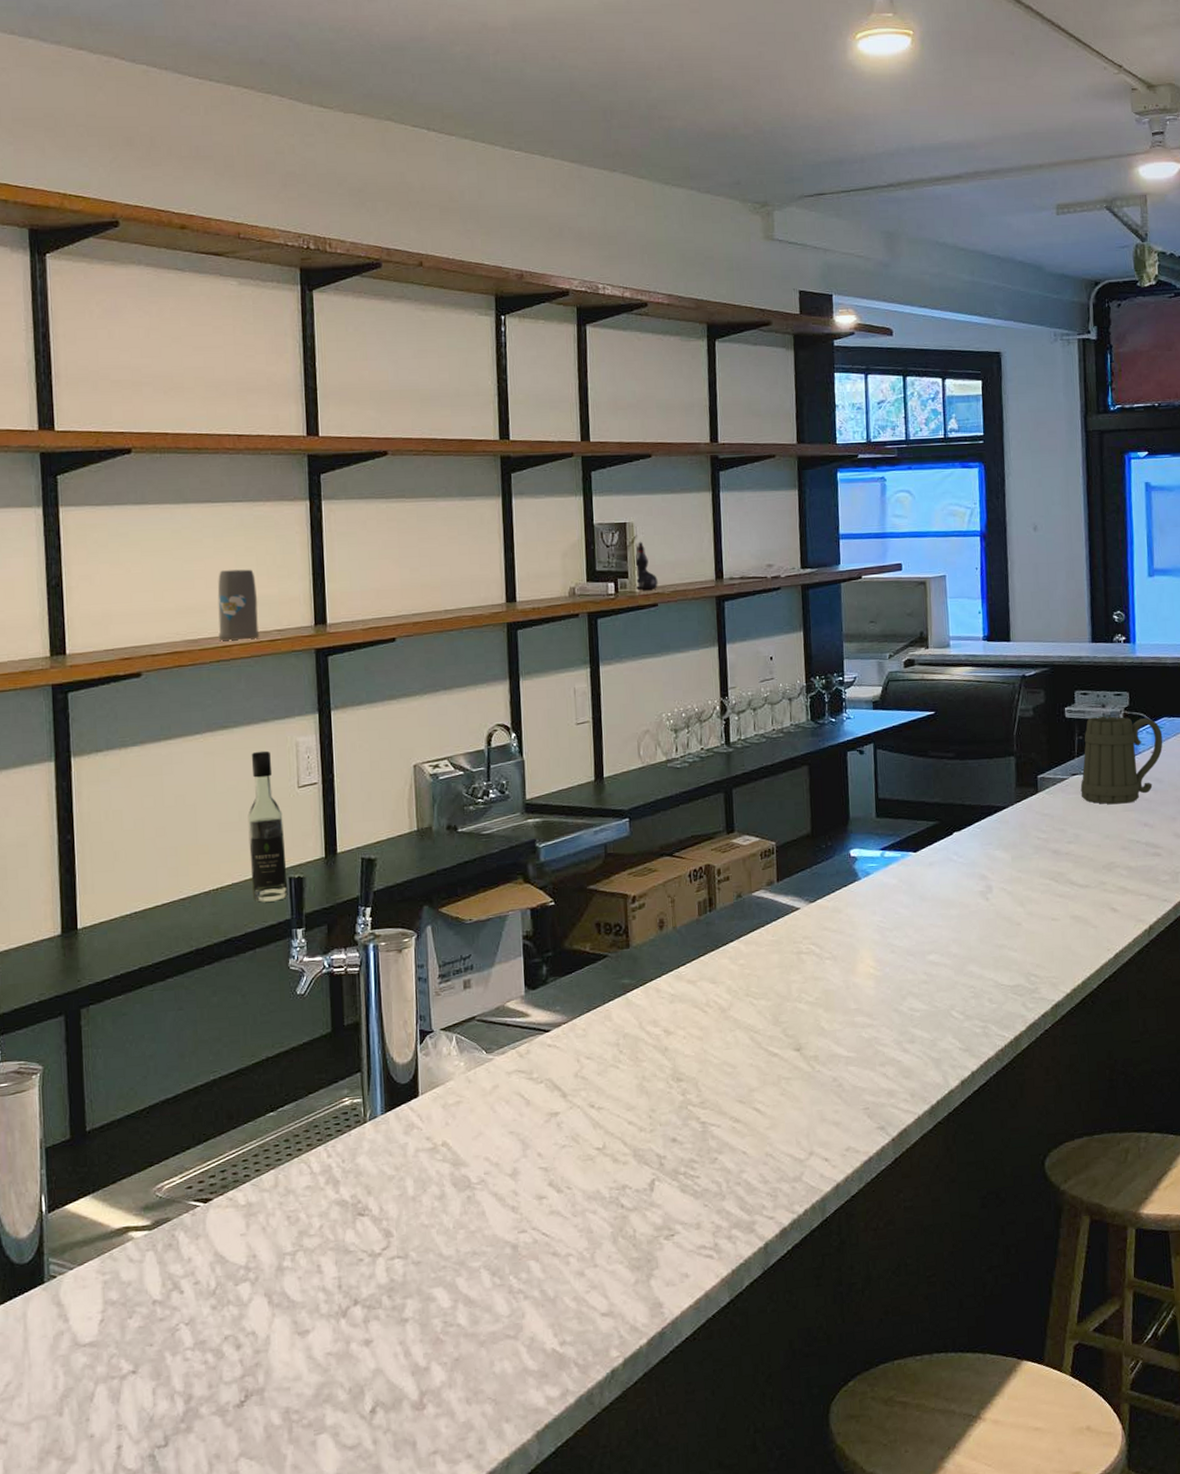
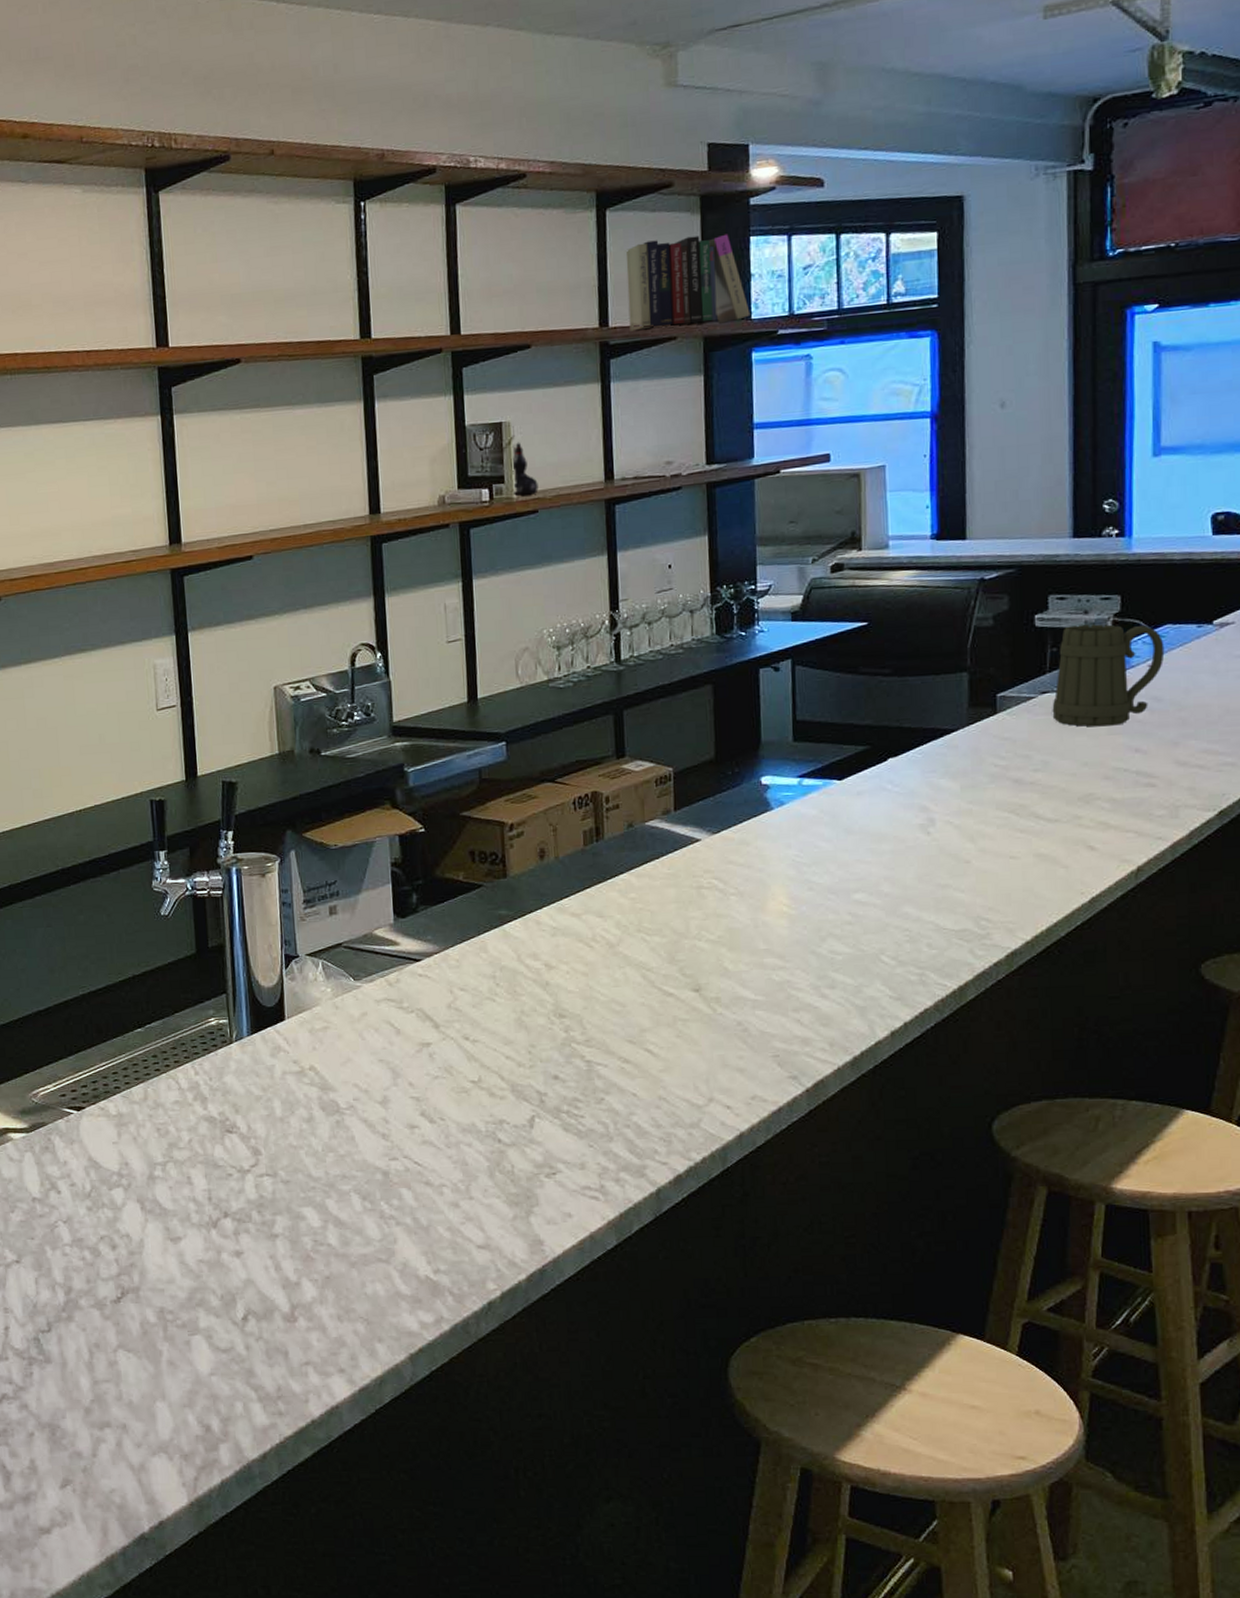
beer mug: present [217,569,260,641] -> none [71,489,115,564]
bottle: present [247,750,288,902] -> none [108,673,150,824]
books: none [732,369,836,449] -> present [625,234,750,333]

